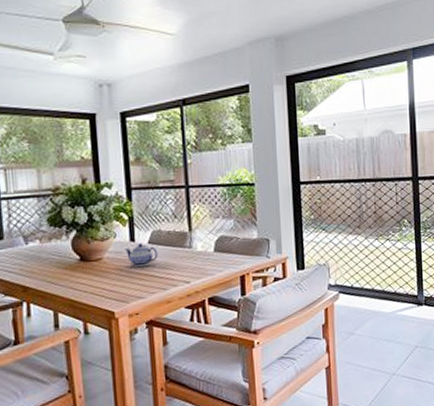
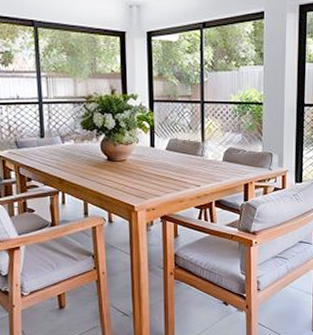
teapot: present [125,243,158,268] -> none [146,149,174,170]

